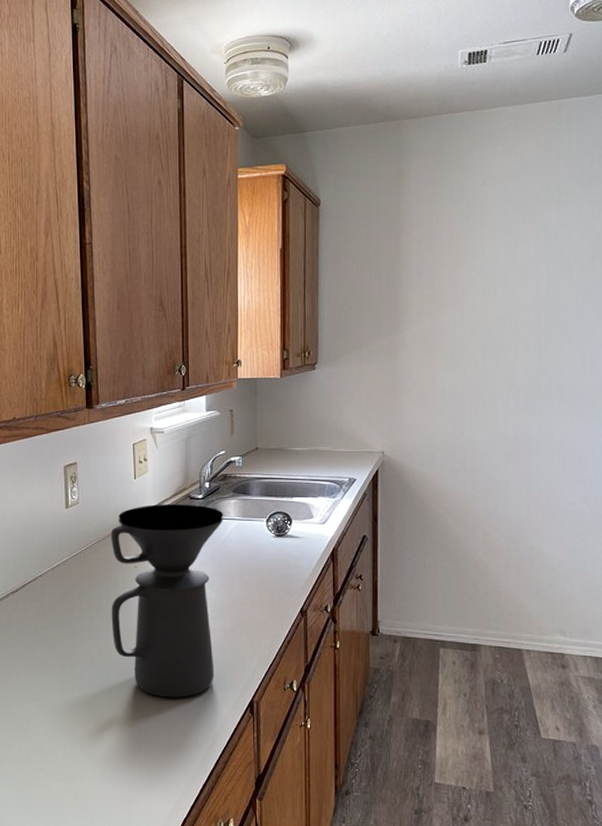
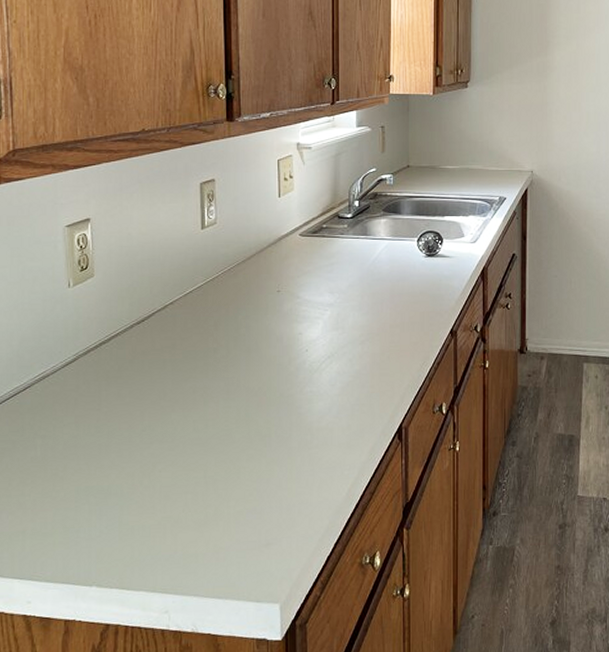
coffee maker: present [111,504,224,698] -> none [251,224,374,429]

